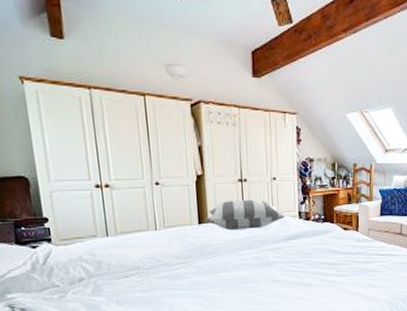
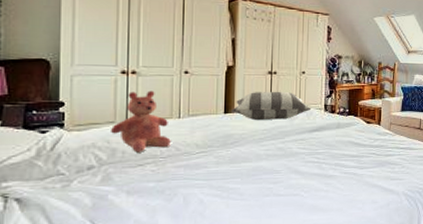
teddy bear: none [93,203,151,265] -> present [110,90,171,153]

